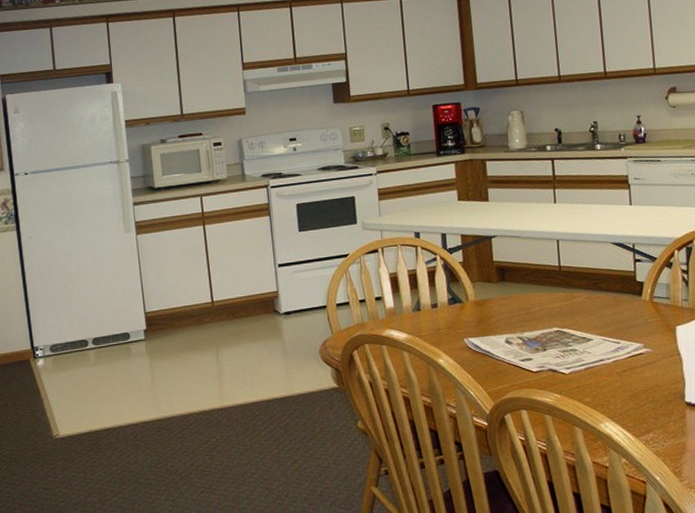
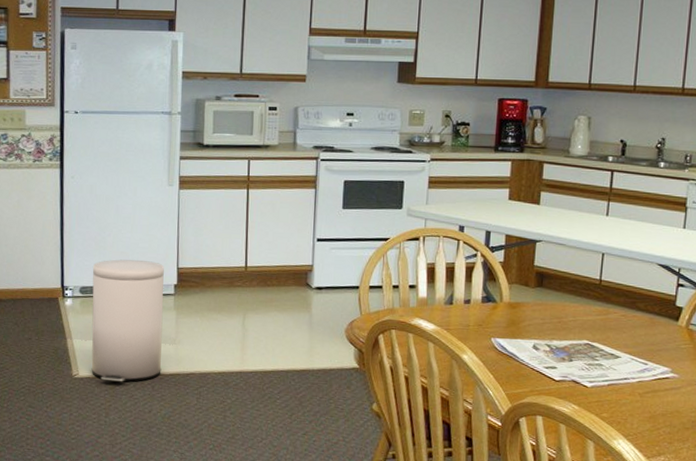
pedal bin: none [60,309,142,437] -> present [91,259,164,383]

